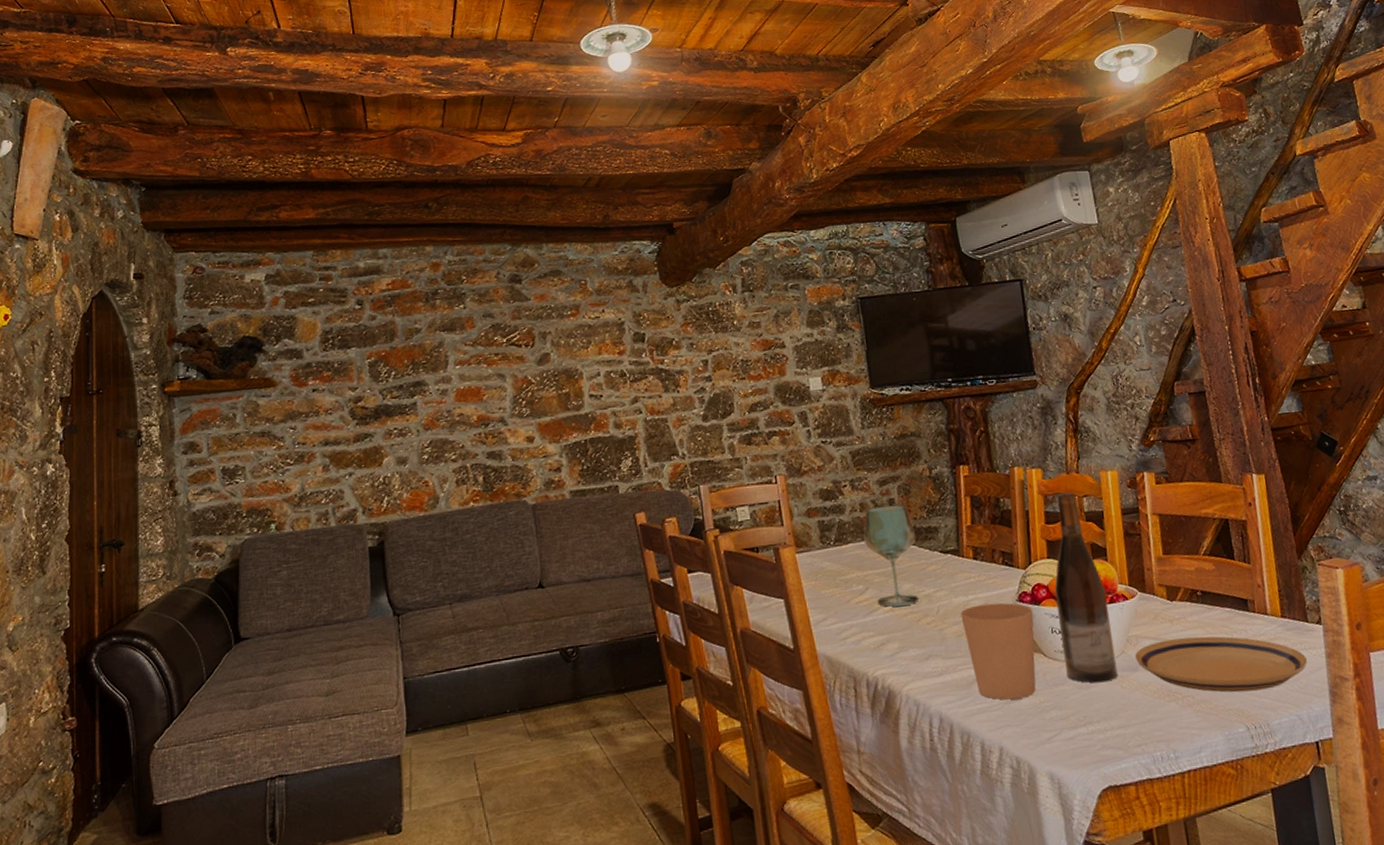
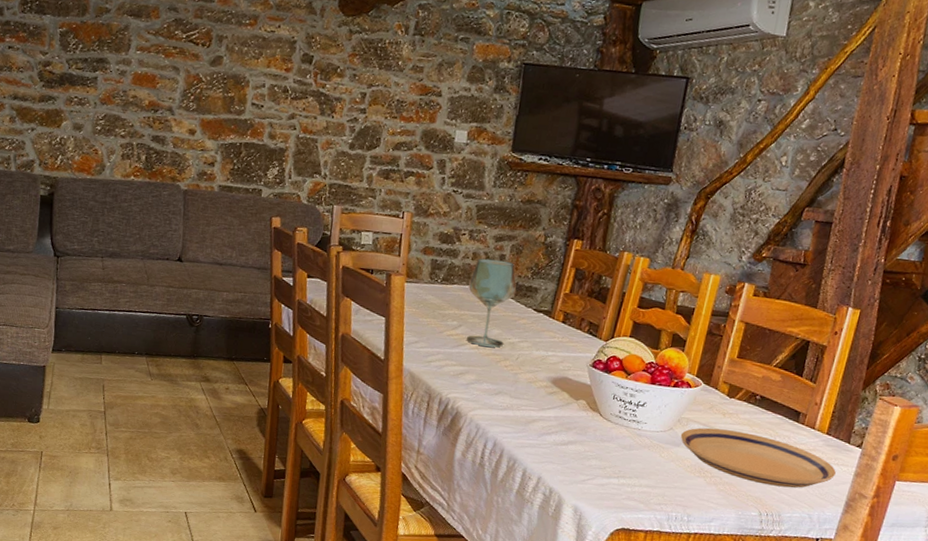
dixie cup: present [960,602,1036,700] -> none [533,361,602,445]
wine bottle: present [1054,492,1118,683] -> none [615,283,674,449]

